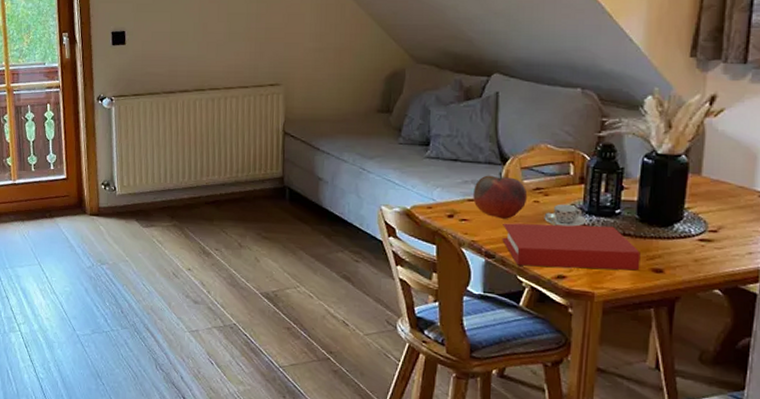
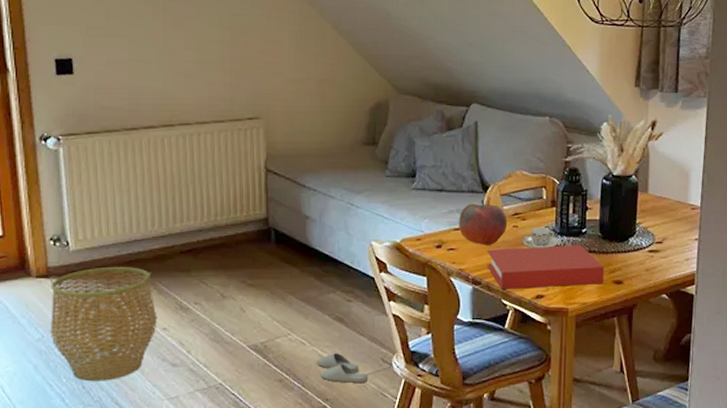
basket: none [99,211,184,309] -> present [49,267,157,382]
slippers: none [322,309,373,342] -> present [316,353,369,384]

